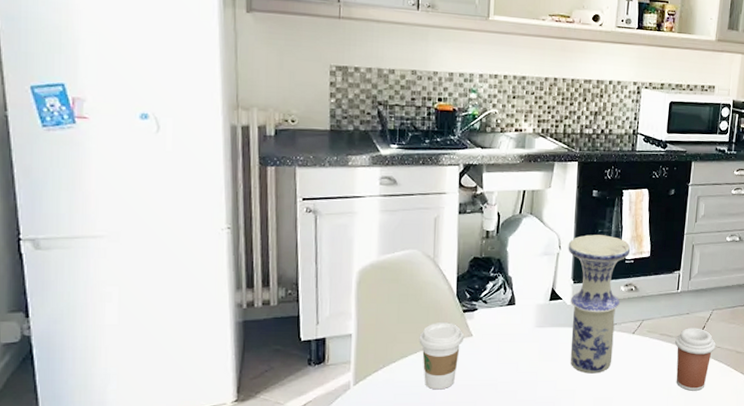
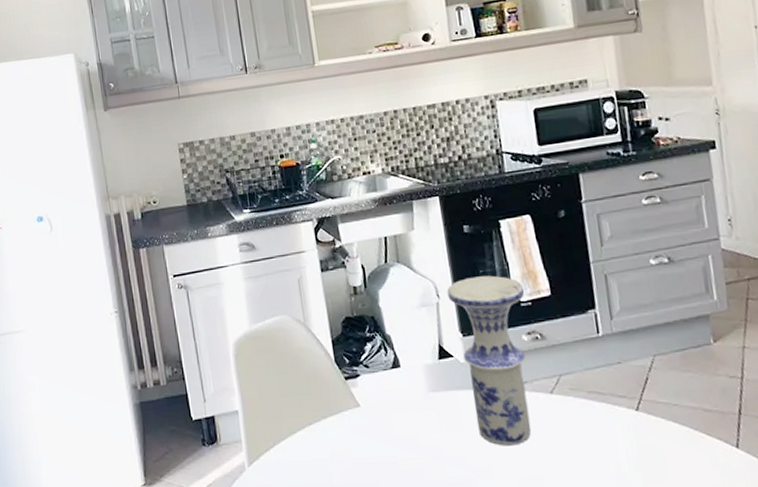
coffee cup: present [419,322,463,390] -> none [304,392,351,470]
coffee cup: present [675,328,716,391] -> none [610,380,671,466]

